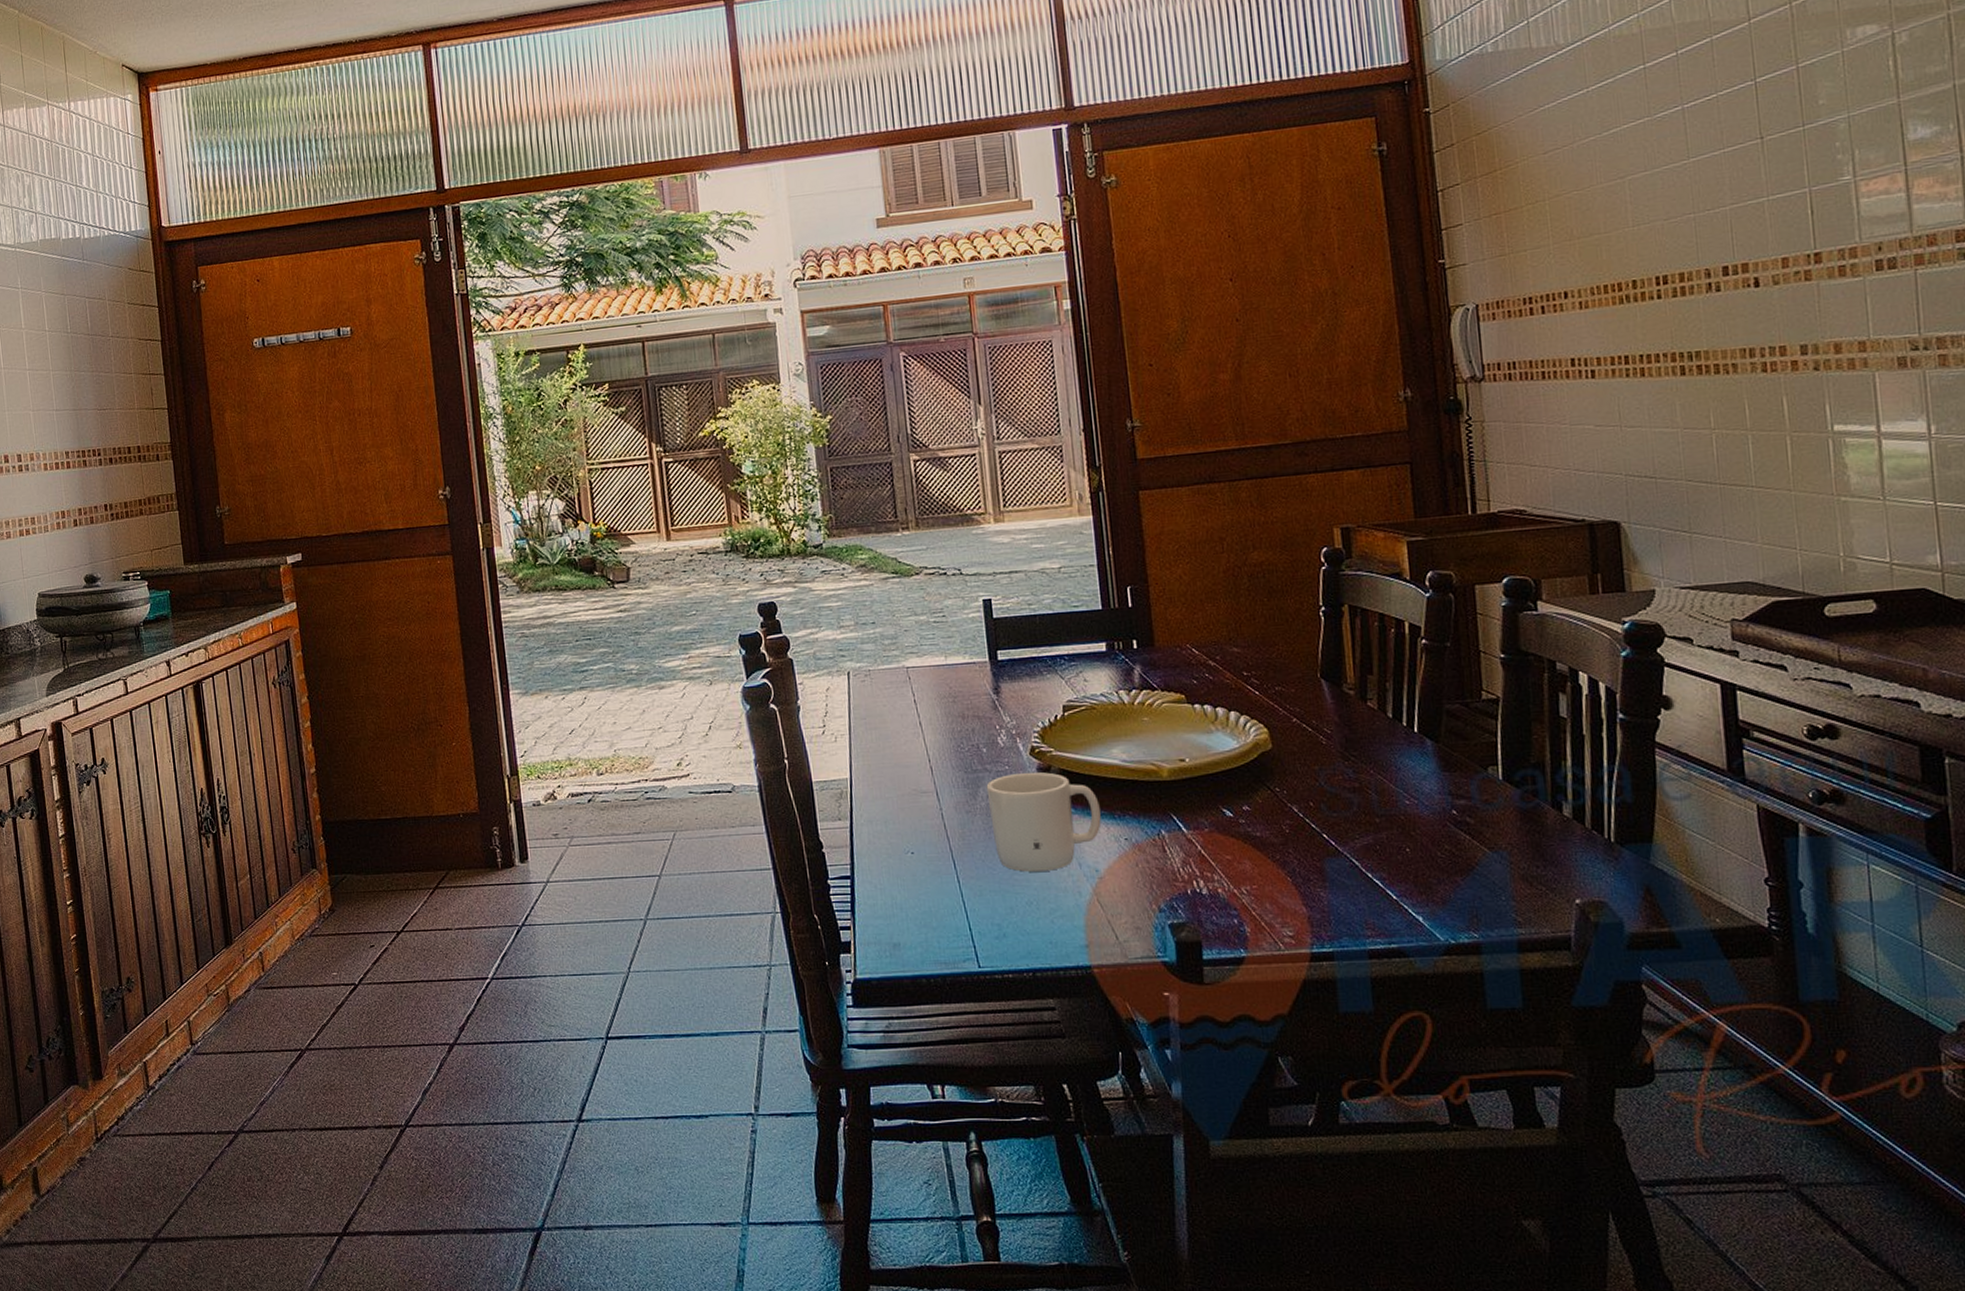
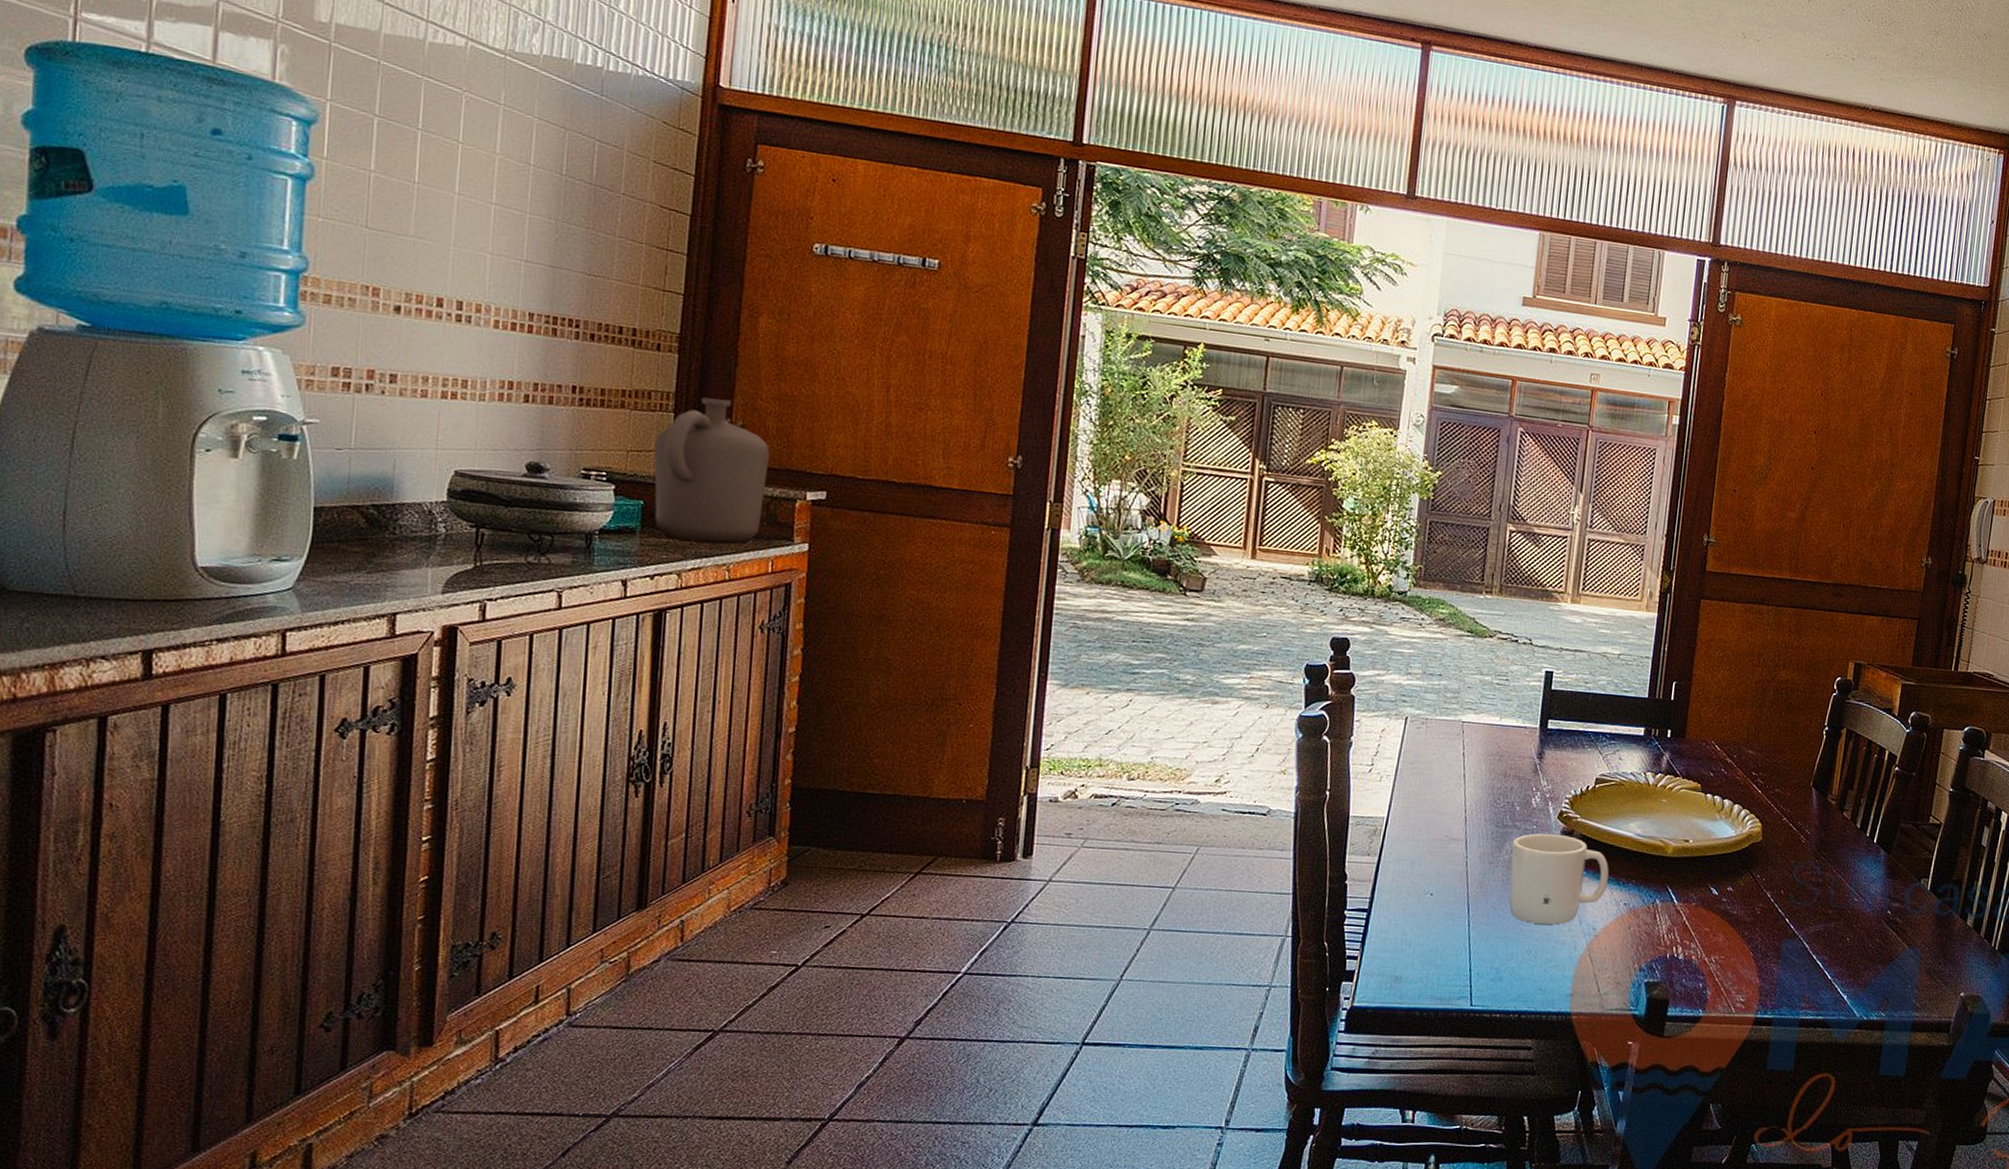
water jug: none [169,490,257,619] -> present [654,397,770,544]

